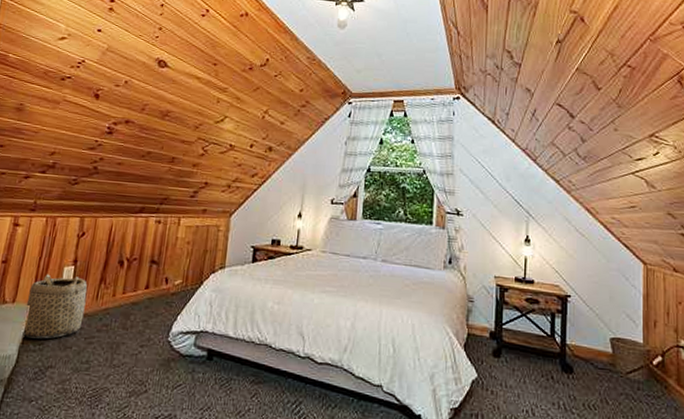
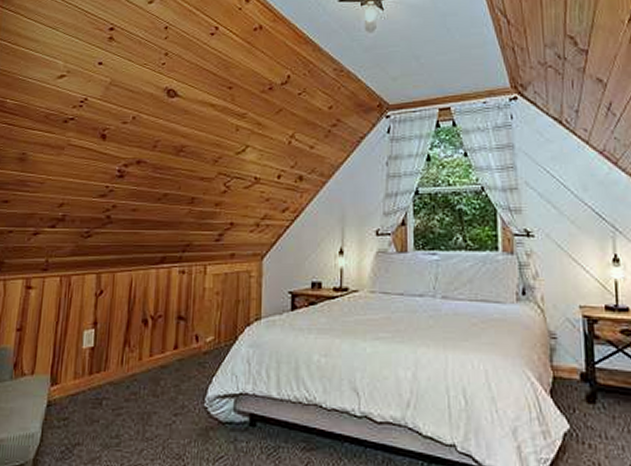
basket: present [22,274,88,339] -> none [45,340,111,413]

